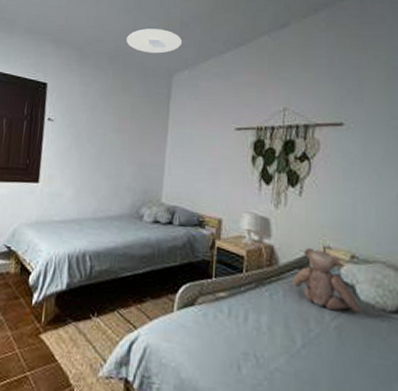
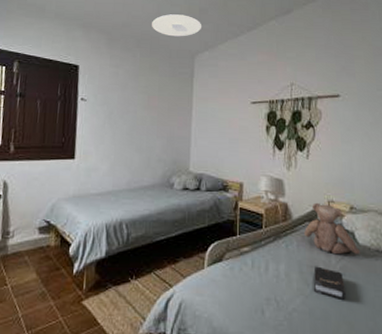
hardback book: none [301,321,341,364] -> present [313,266,346,300]

